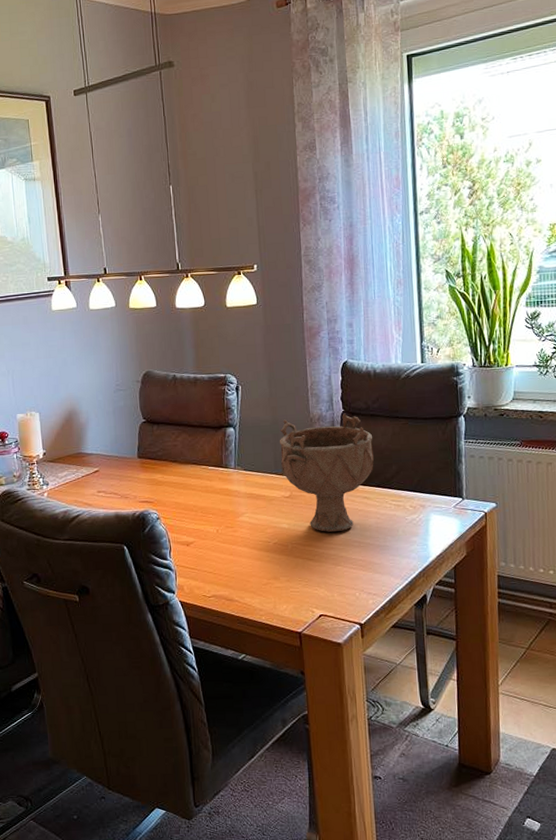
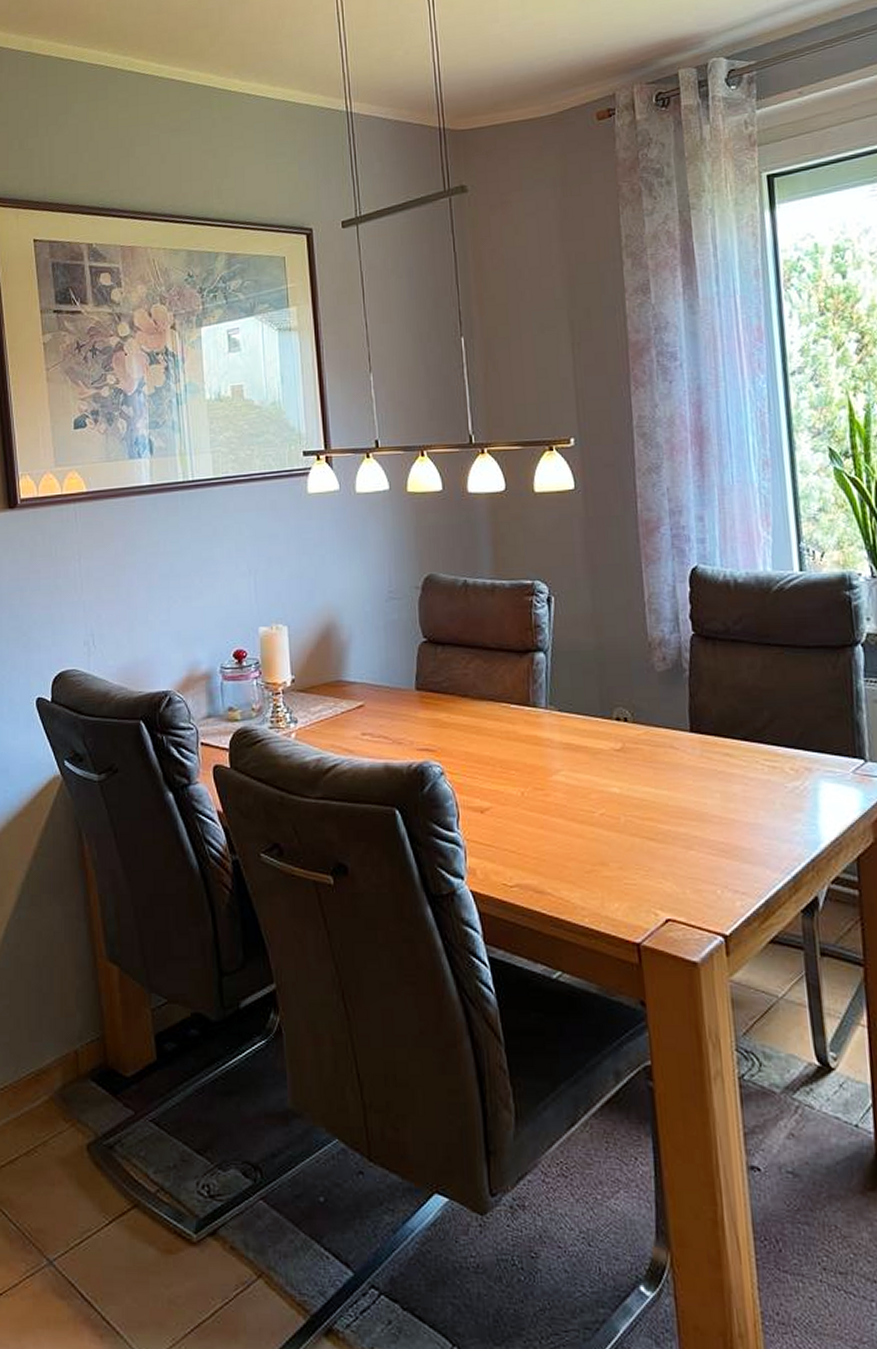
decorative bowl: present [280,413,375,532] -> none [607,637,739,801]

